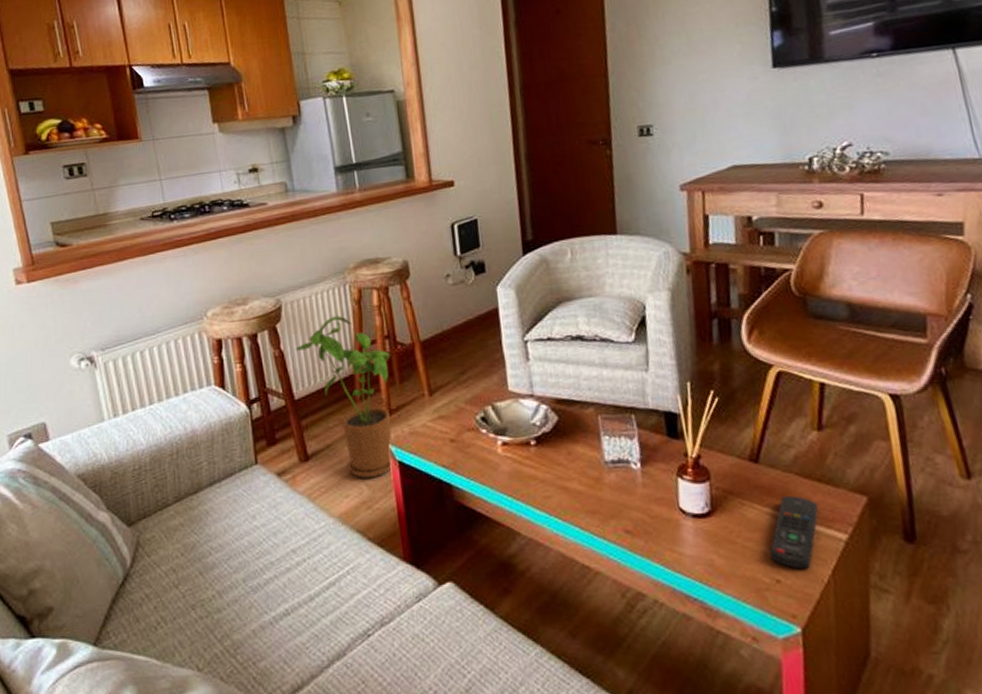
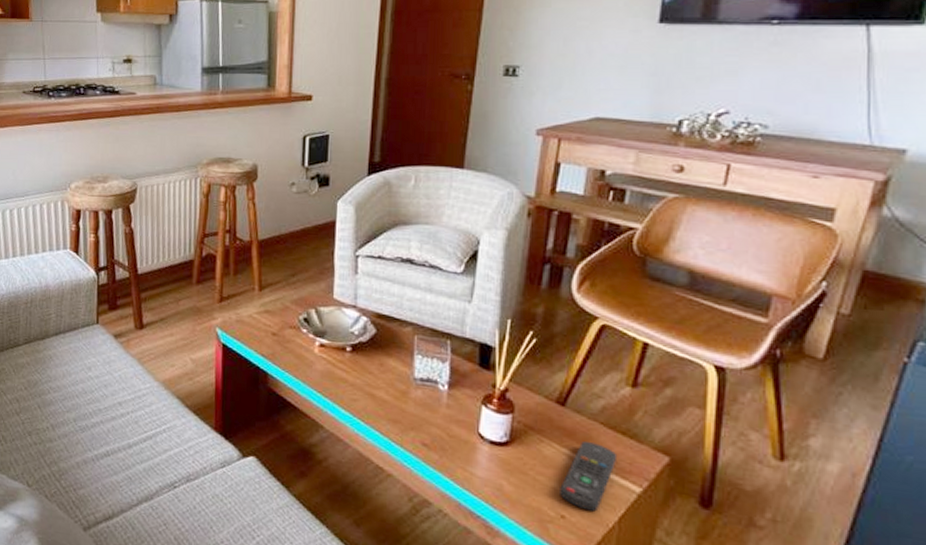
house plant: present [295,316,393,478] -> none [144,205,228,354]

